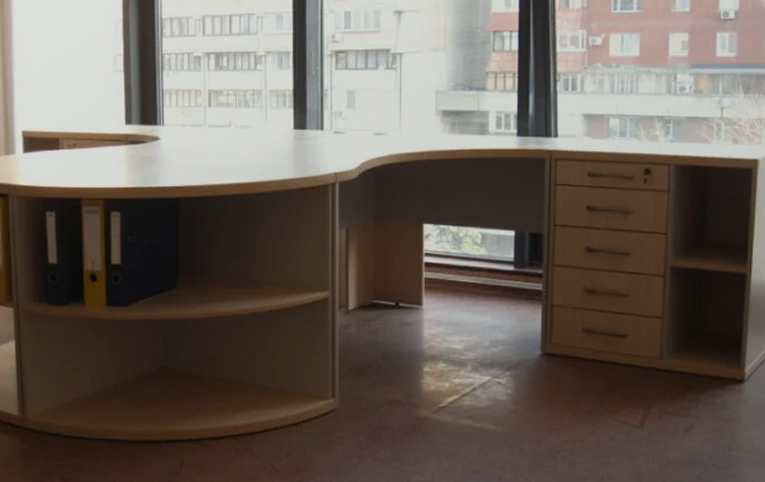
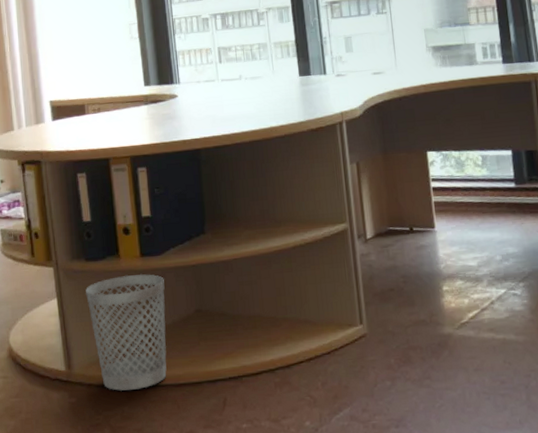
wastebasket: none [46,324,129,442] -> present [86,274,167,391]

